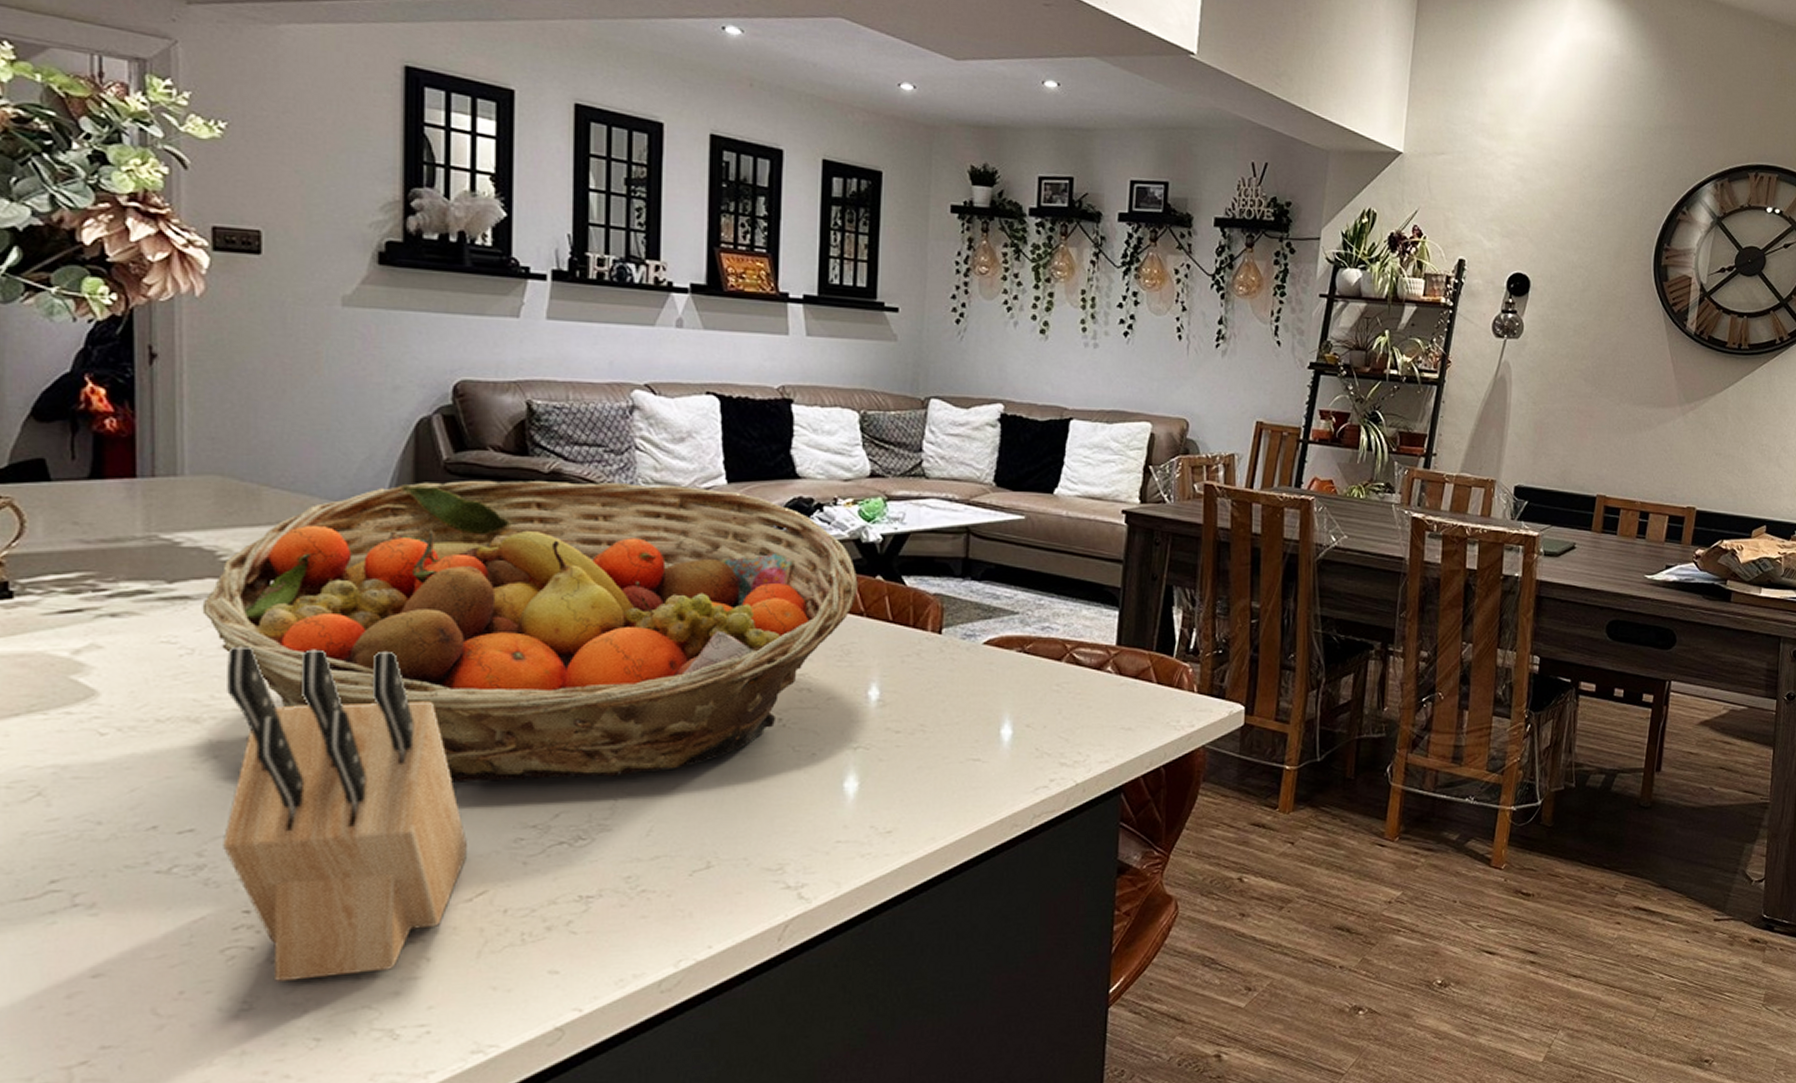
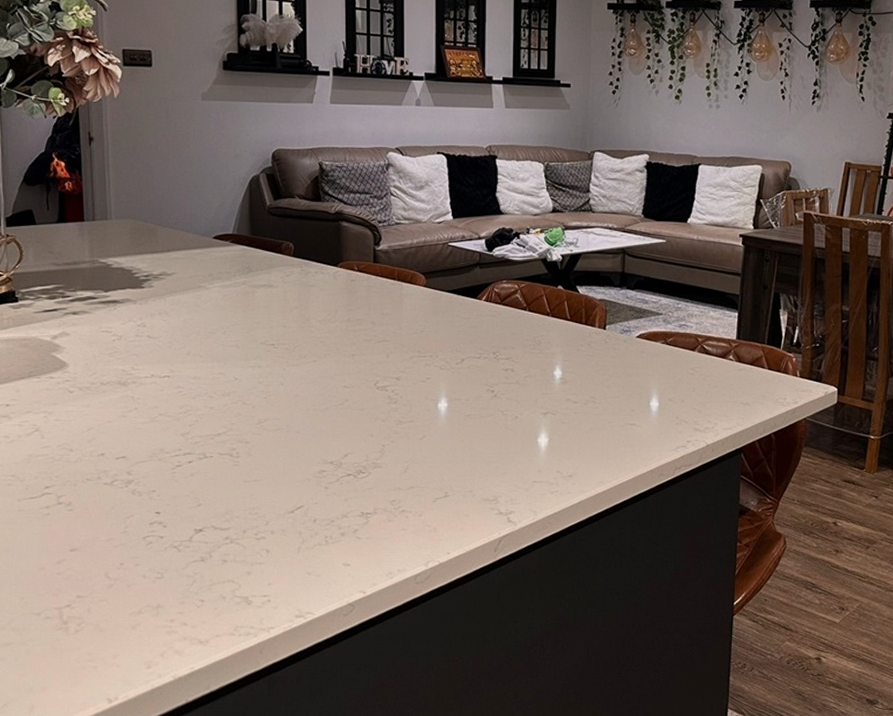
fruit basket: present [202,480,858,783] -> none [125,219,545,430]
knife block: present [221,646,469,983] -> none [141,334,290,561]

